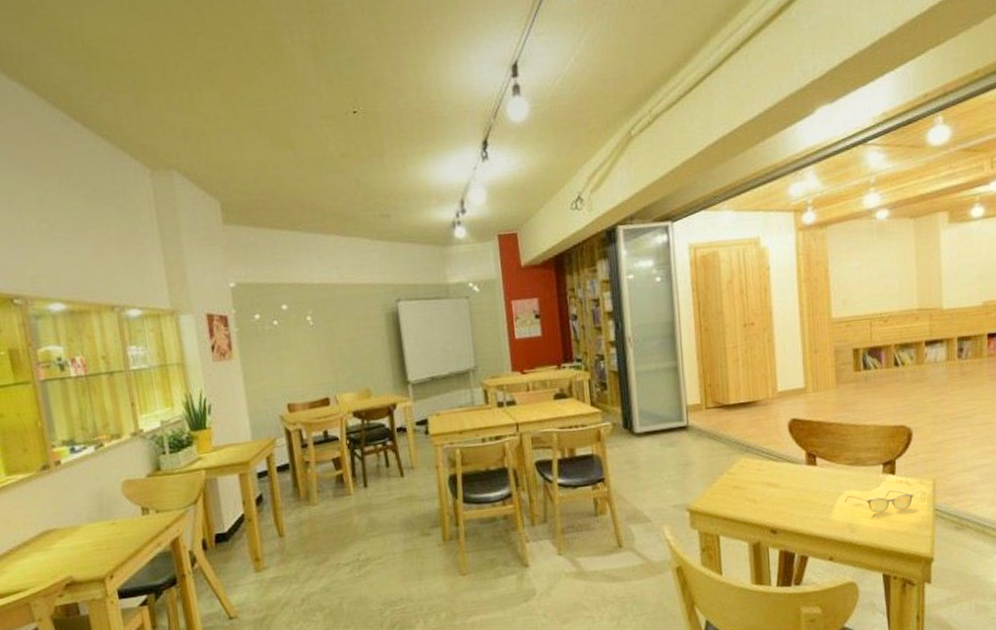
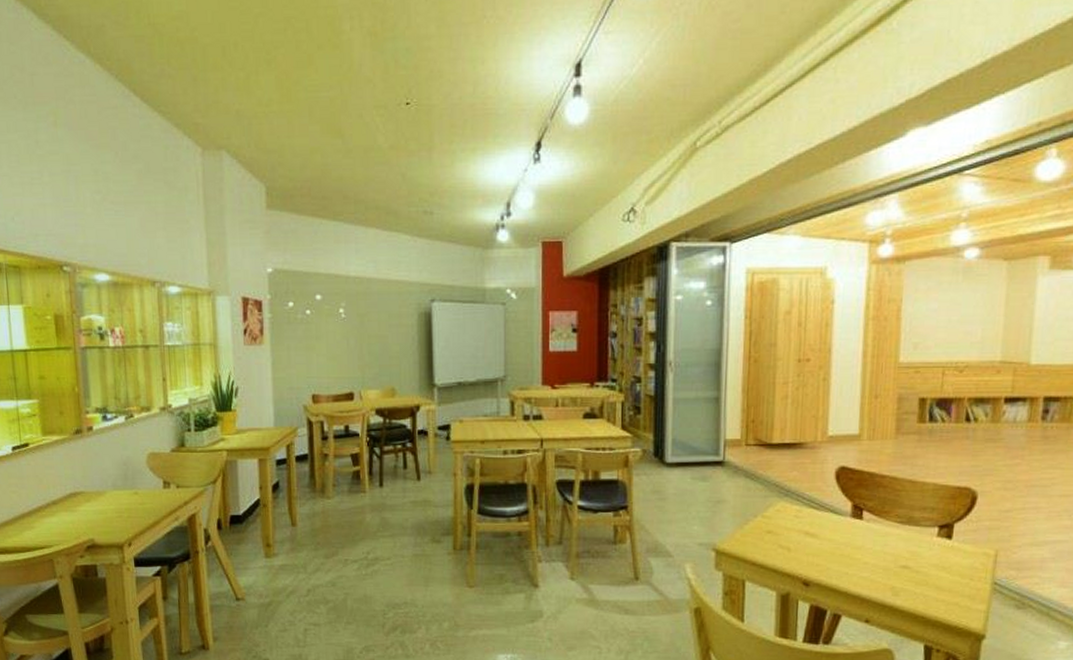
glasses: present [845,490,914,513] -> none [890,556,971,578]

